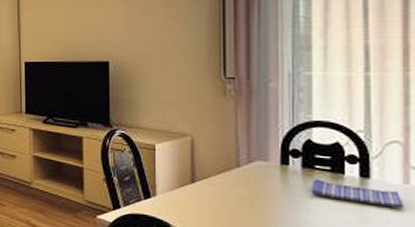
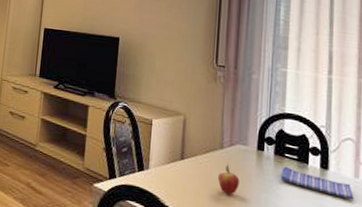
fruit: none [235,183,262,215] -> present [217,164,240,195]

